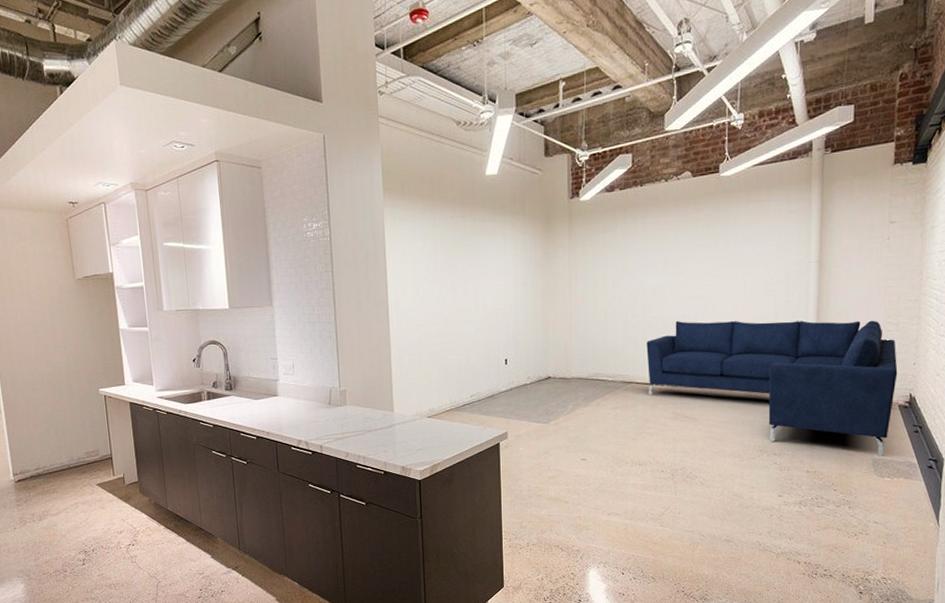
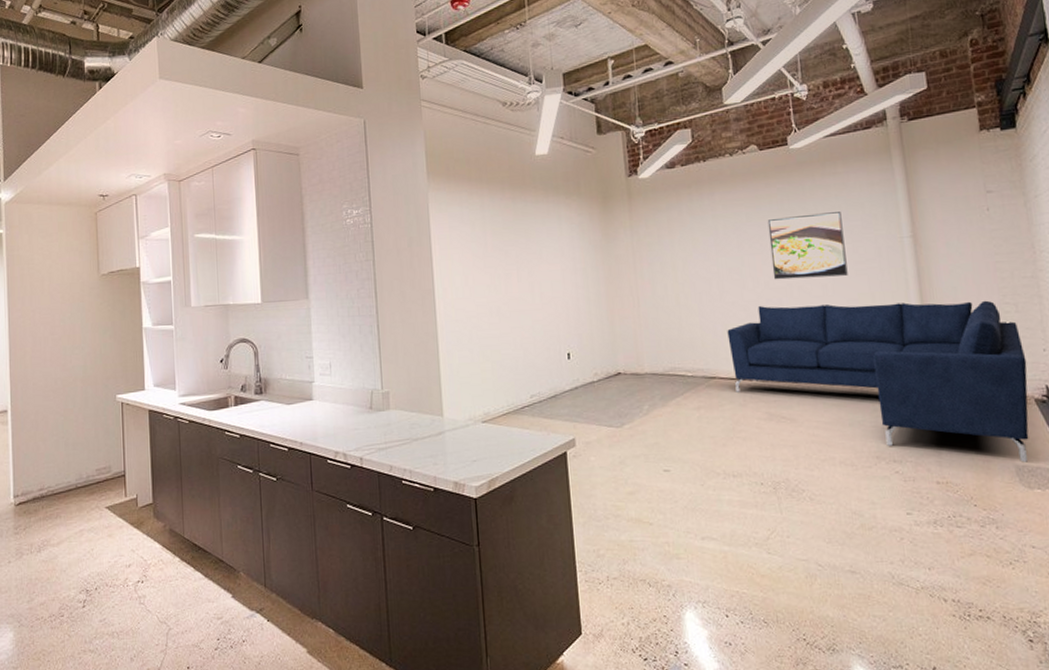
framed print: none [692,237,759,298] -> present [767,212,848,280]

